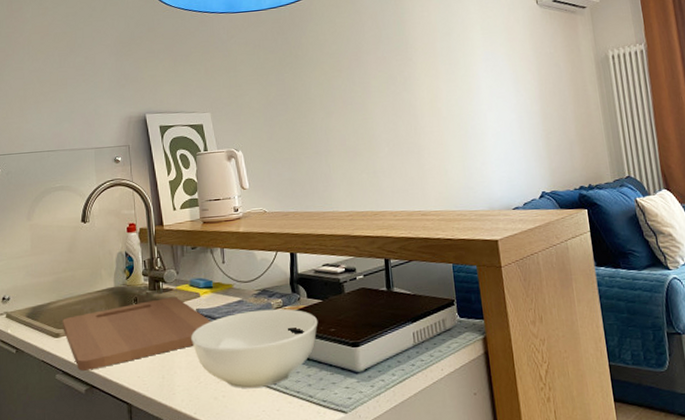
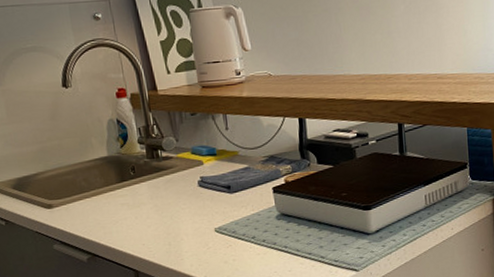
cutting board: present [63,296,211,371] -> none [54,165,217,241]
bowl: present [191,308,318,389] -> none [196,174,329,252]

